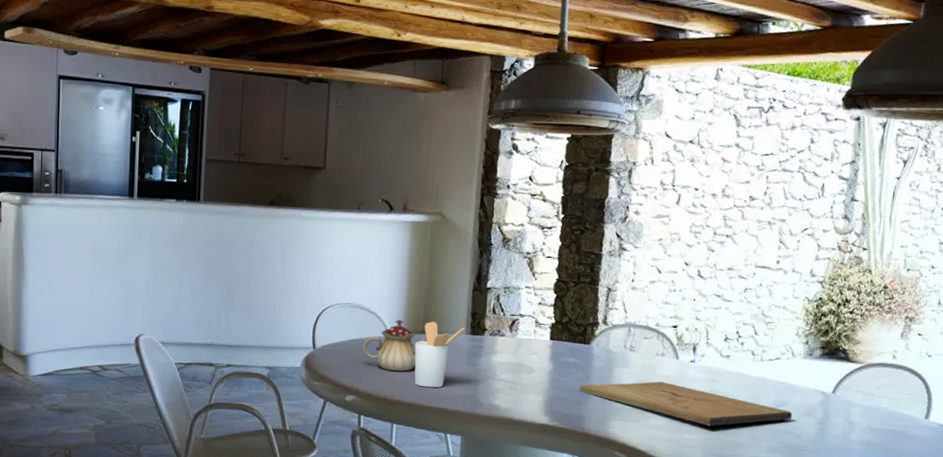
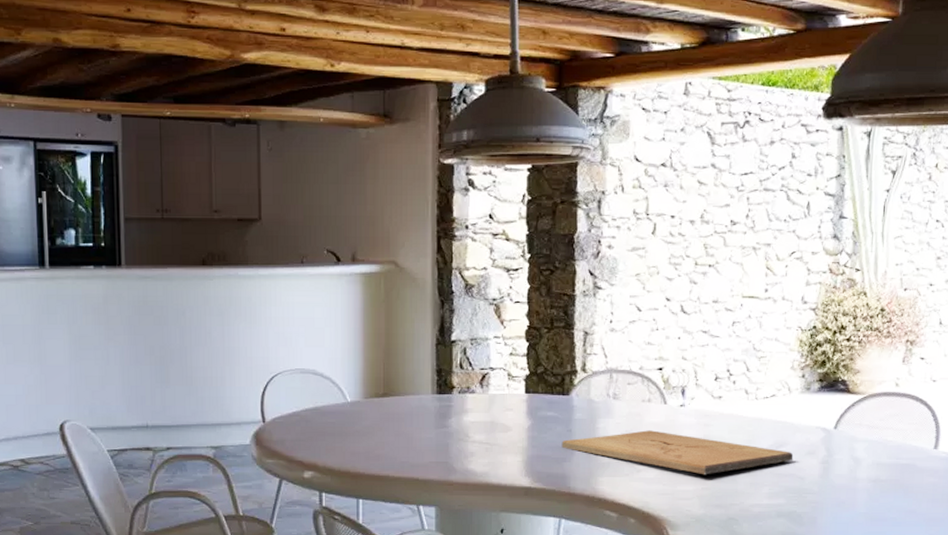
teapot: present [362,319,426,372] -> none [318,382,388,440]
utensil holder: present [414,322,465,388] -> none [376,383,431,456]

